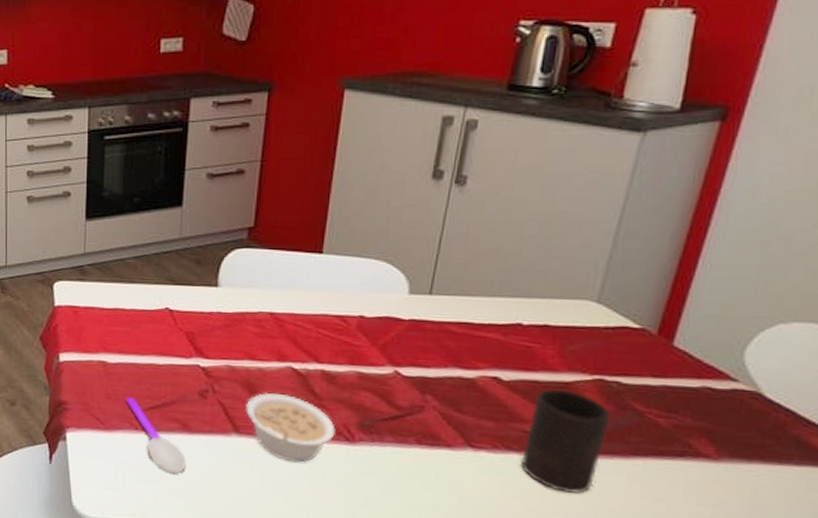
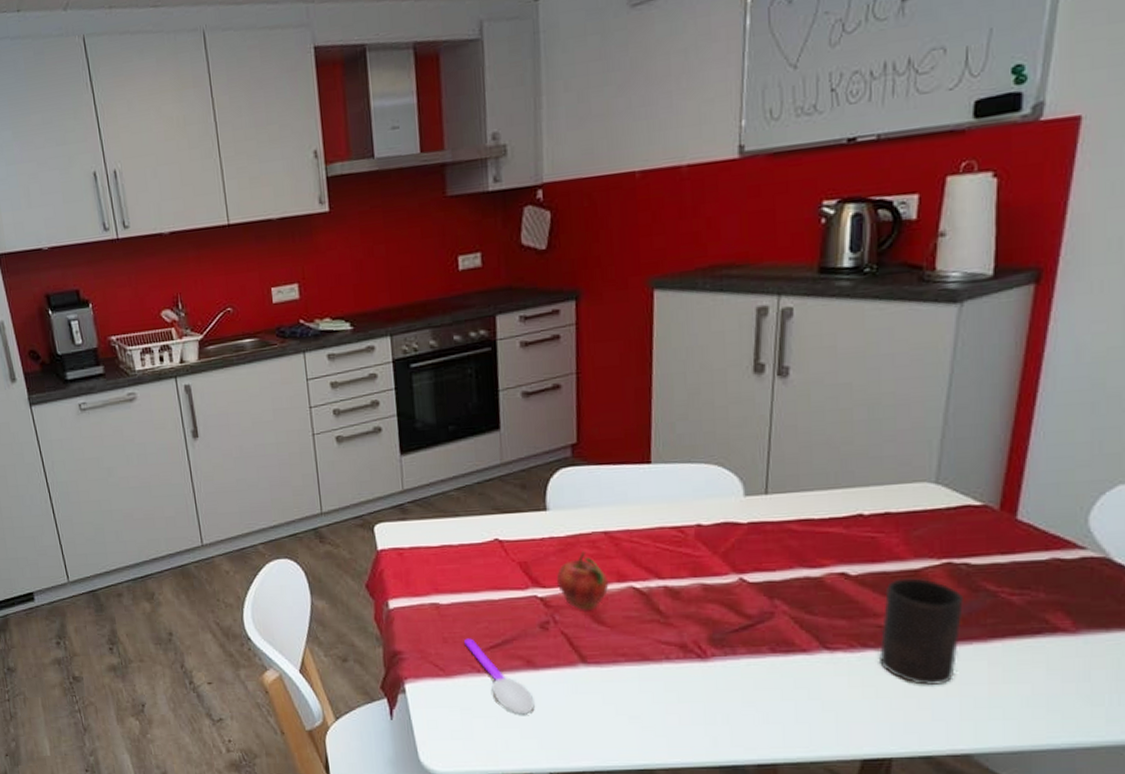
fruit: none [219,328,269,384] -> present [556,551,609,610]
legume: present [246,392,336,463] -> none [590,616,686,687]

